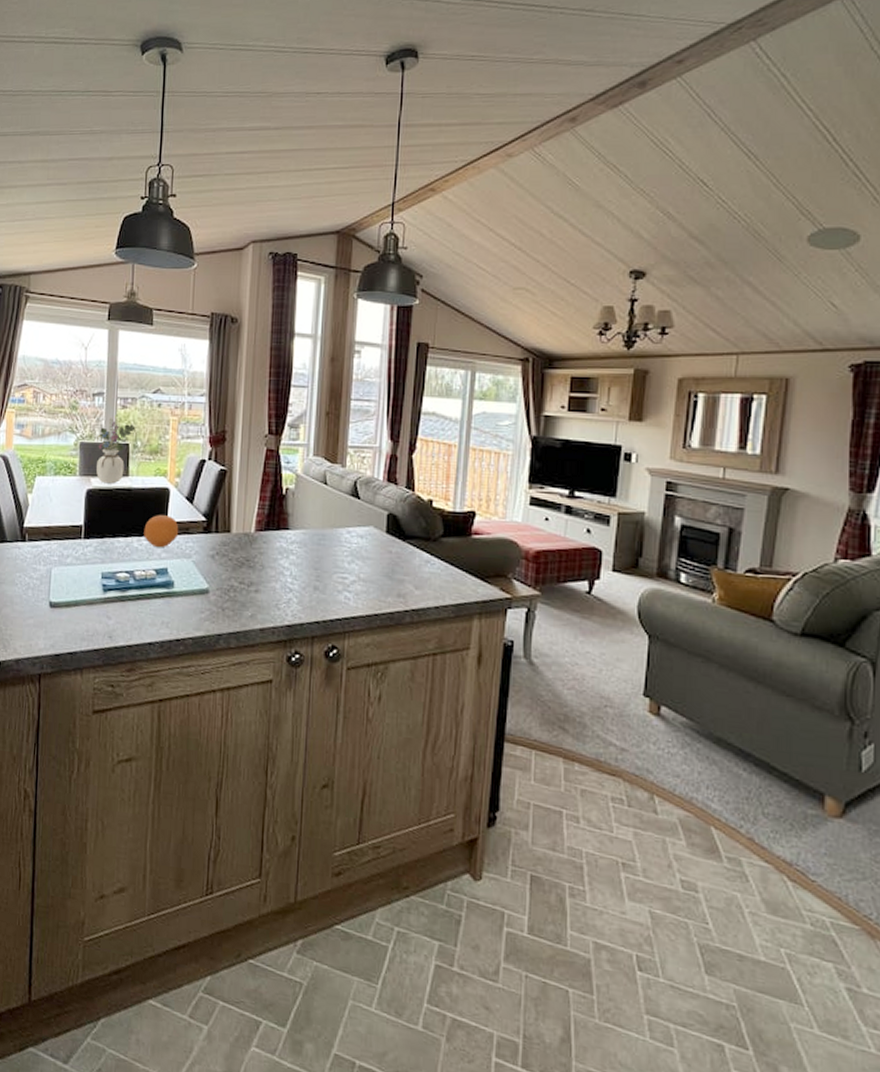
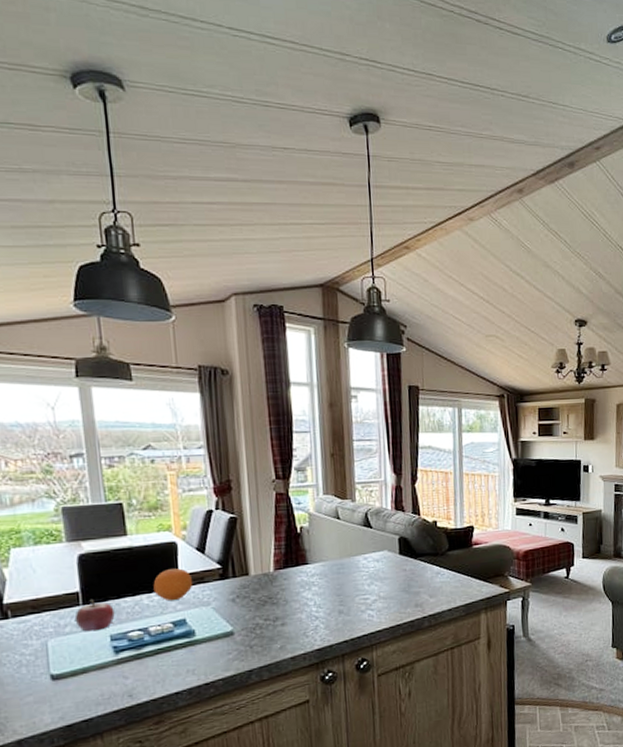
fruit: none [75,534,108,567] -> present [74,599,115,632]
bouquet: present [96,415,136,484] -> none [82,475,128,546]

